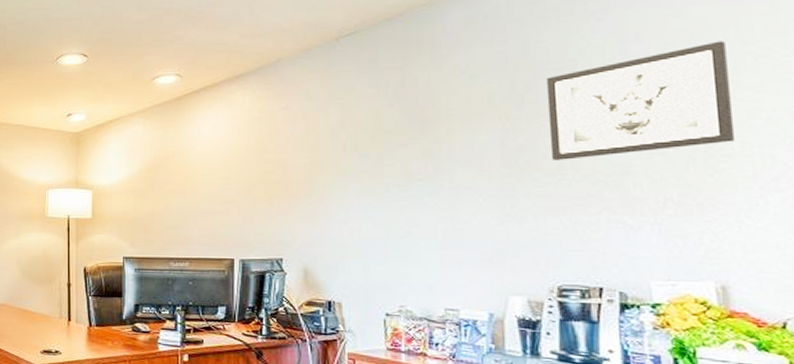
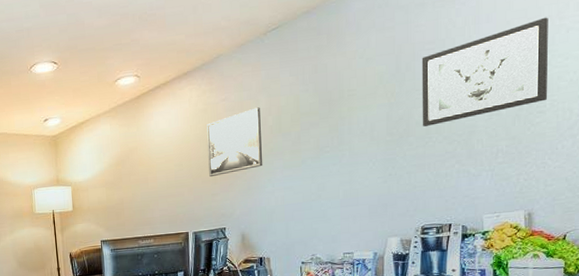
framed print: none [262,120,334,195] -> present [207,107,263,177]

